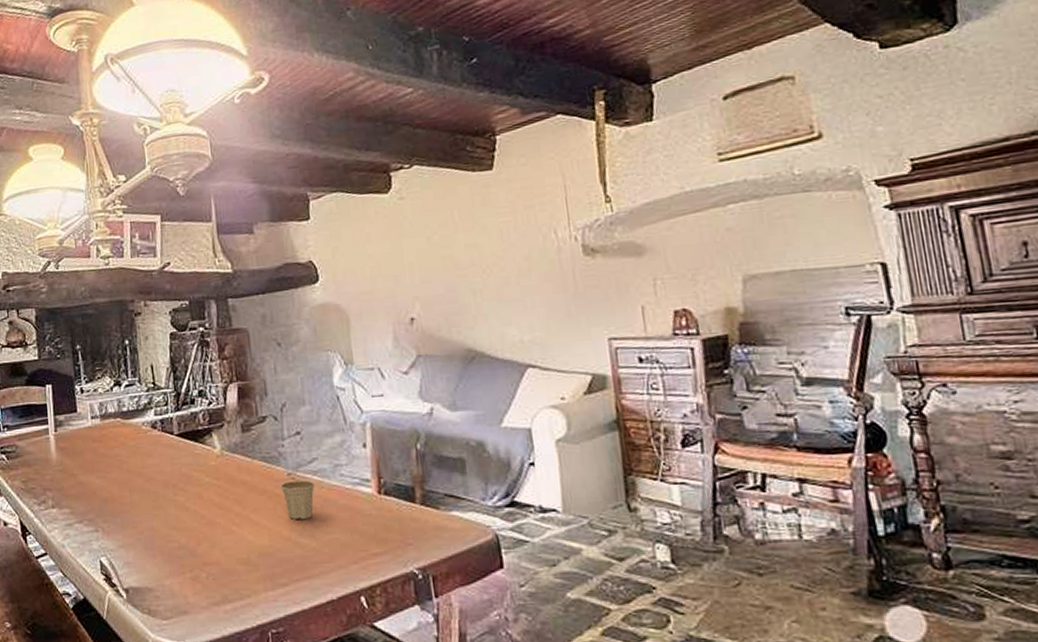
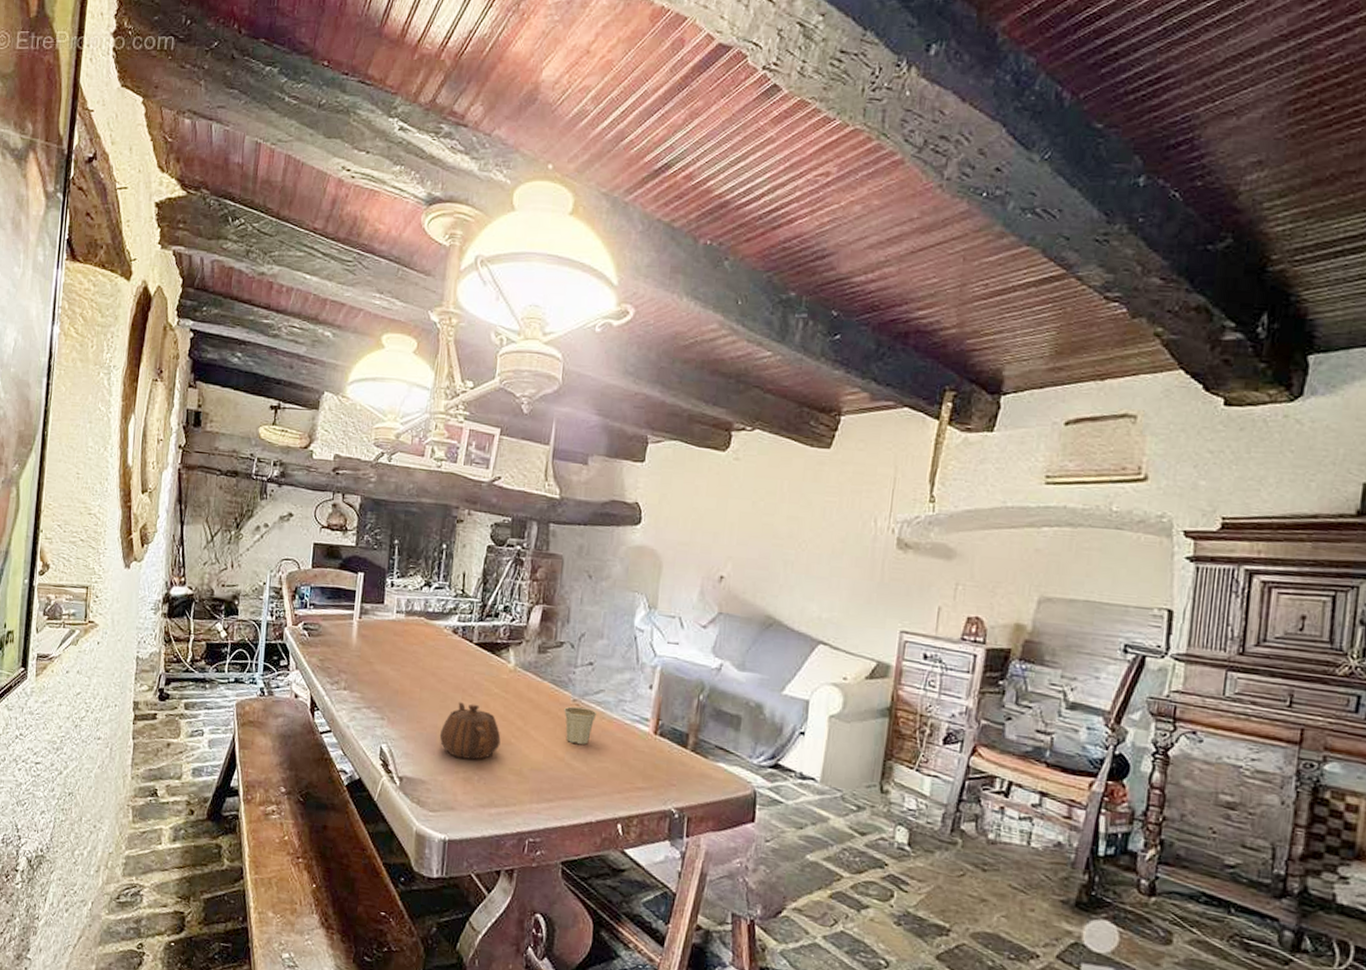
teapot: none [157,497,222,557] -> present [439,702,501,760]

